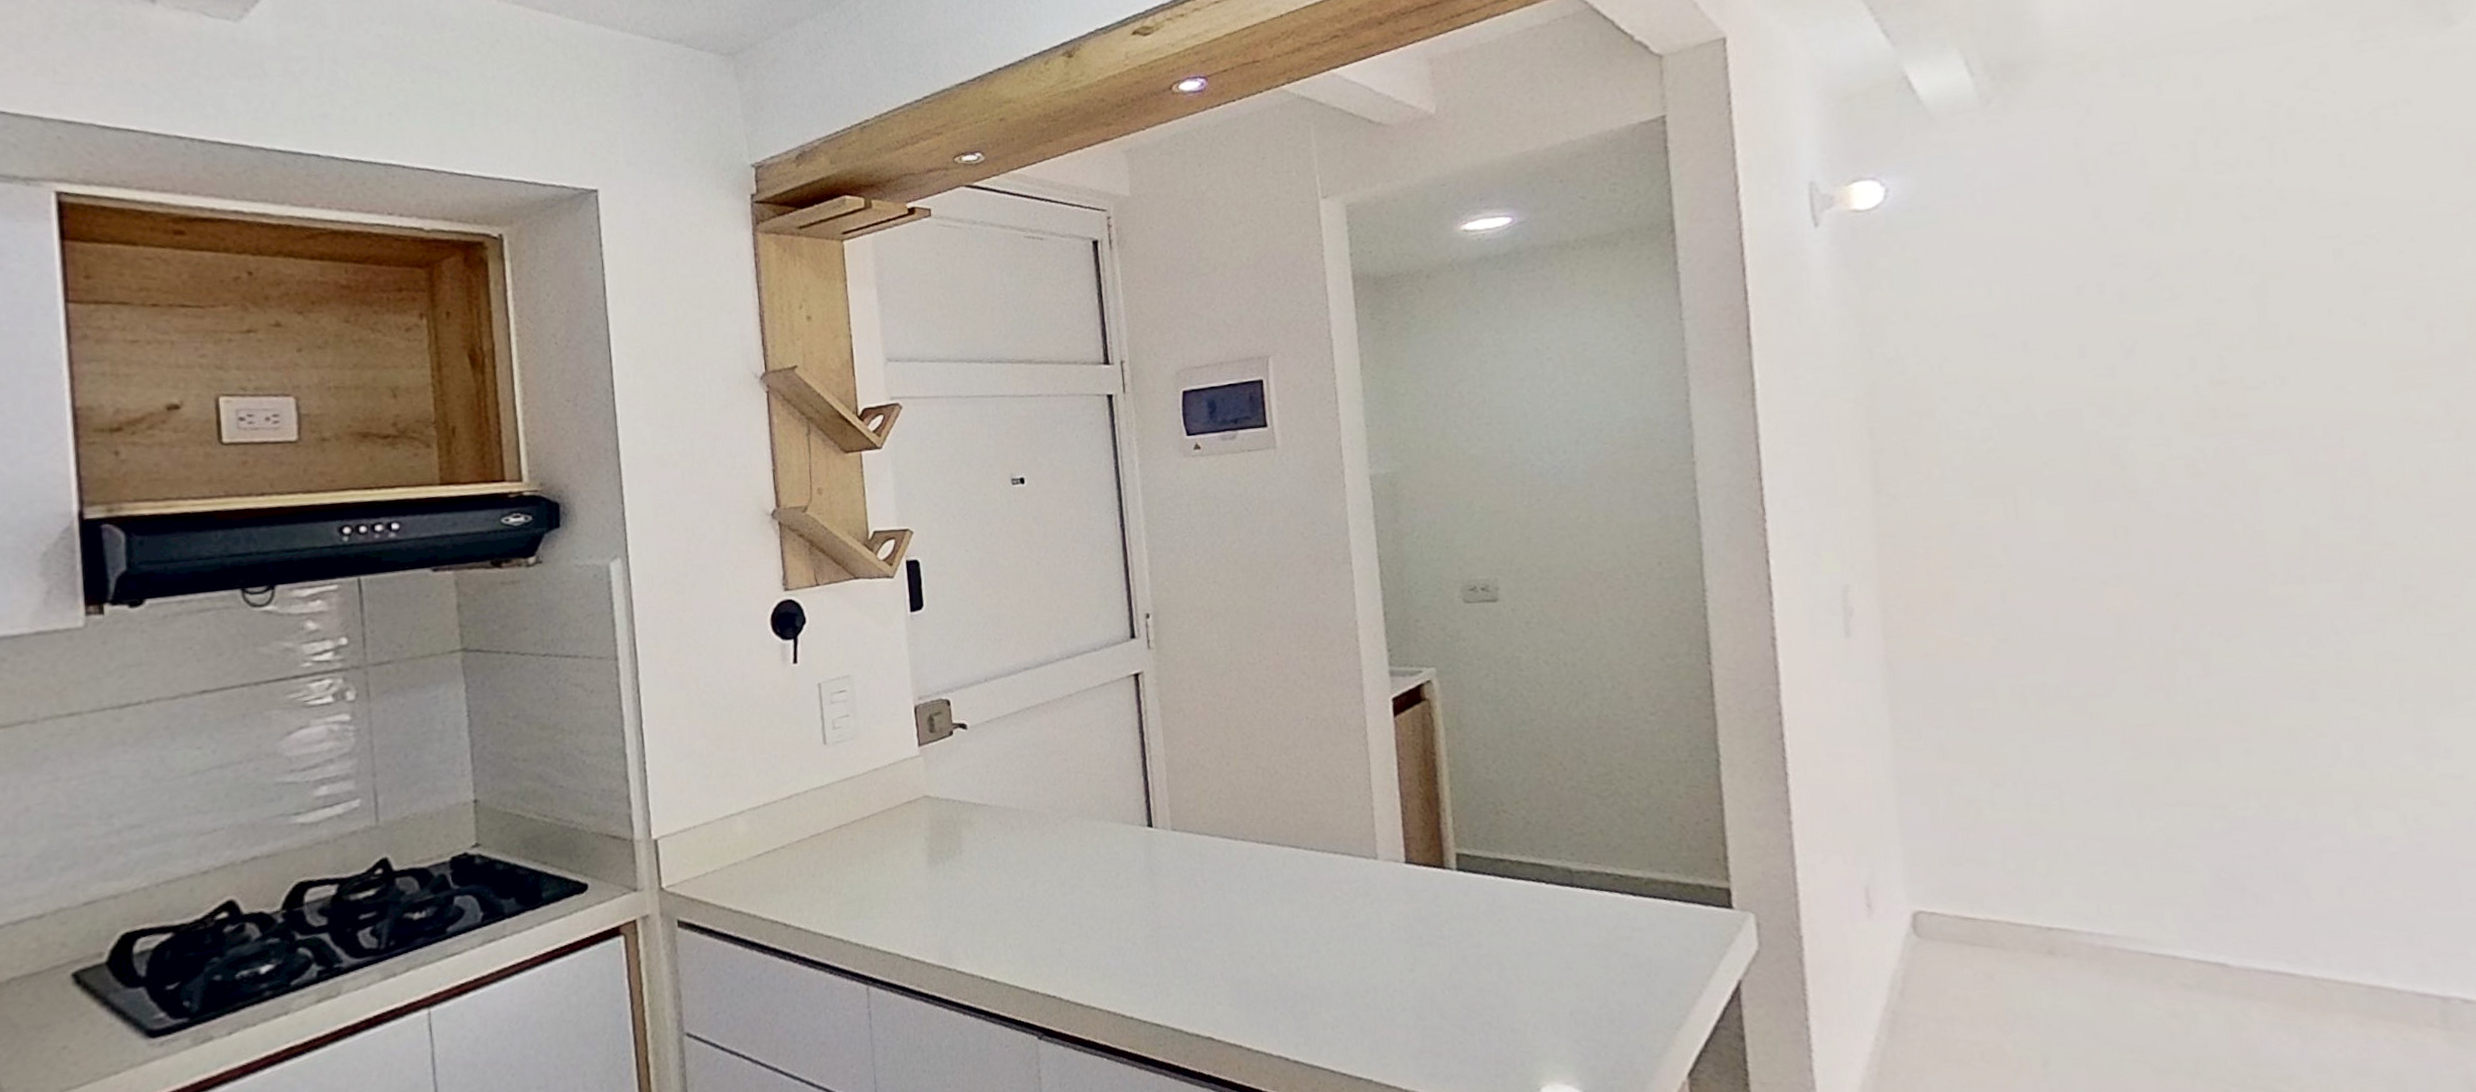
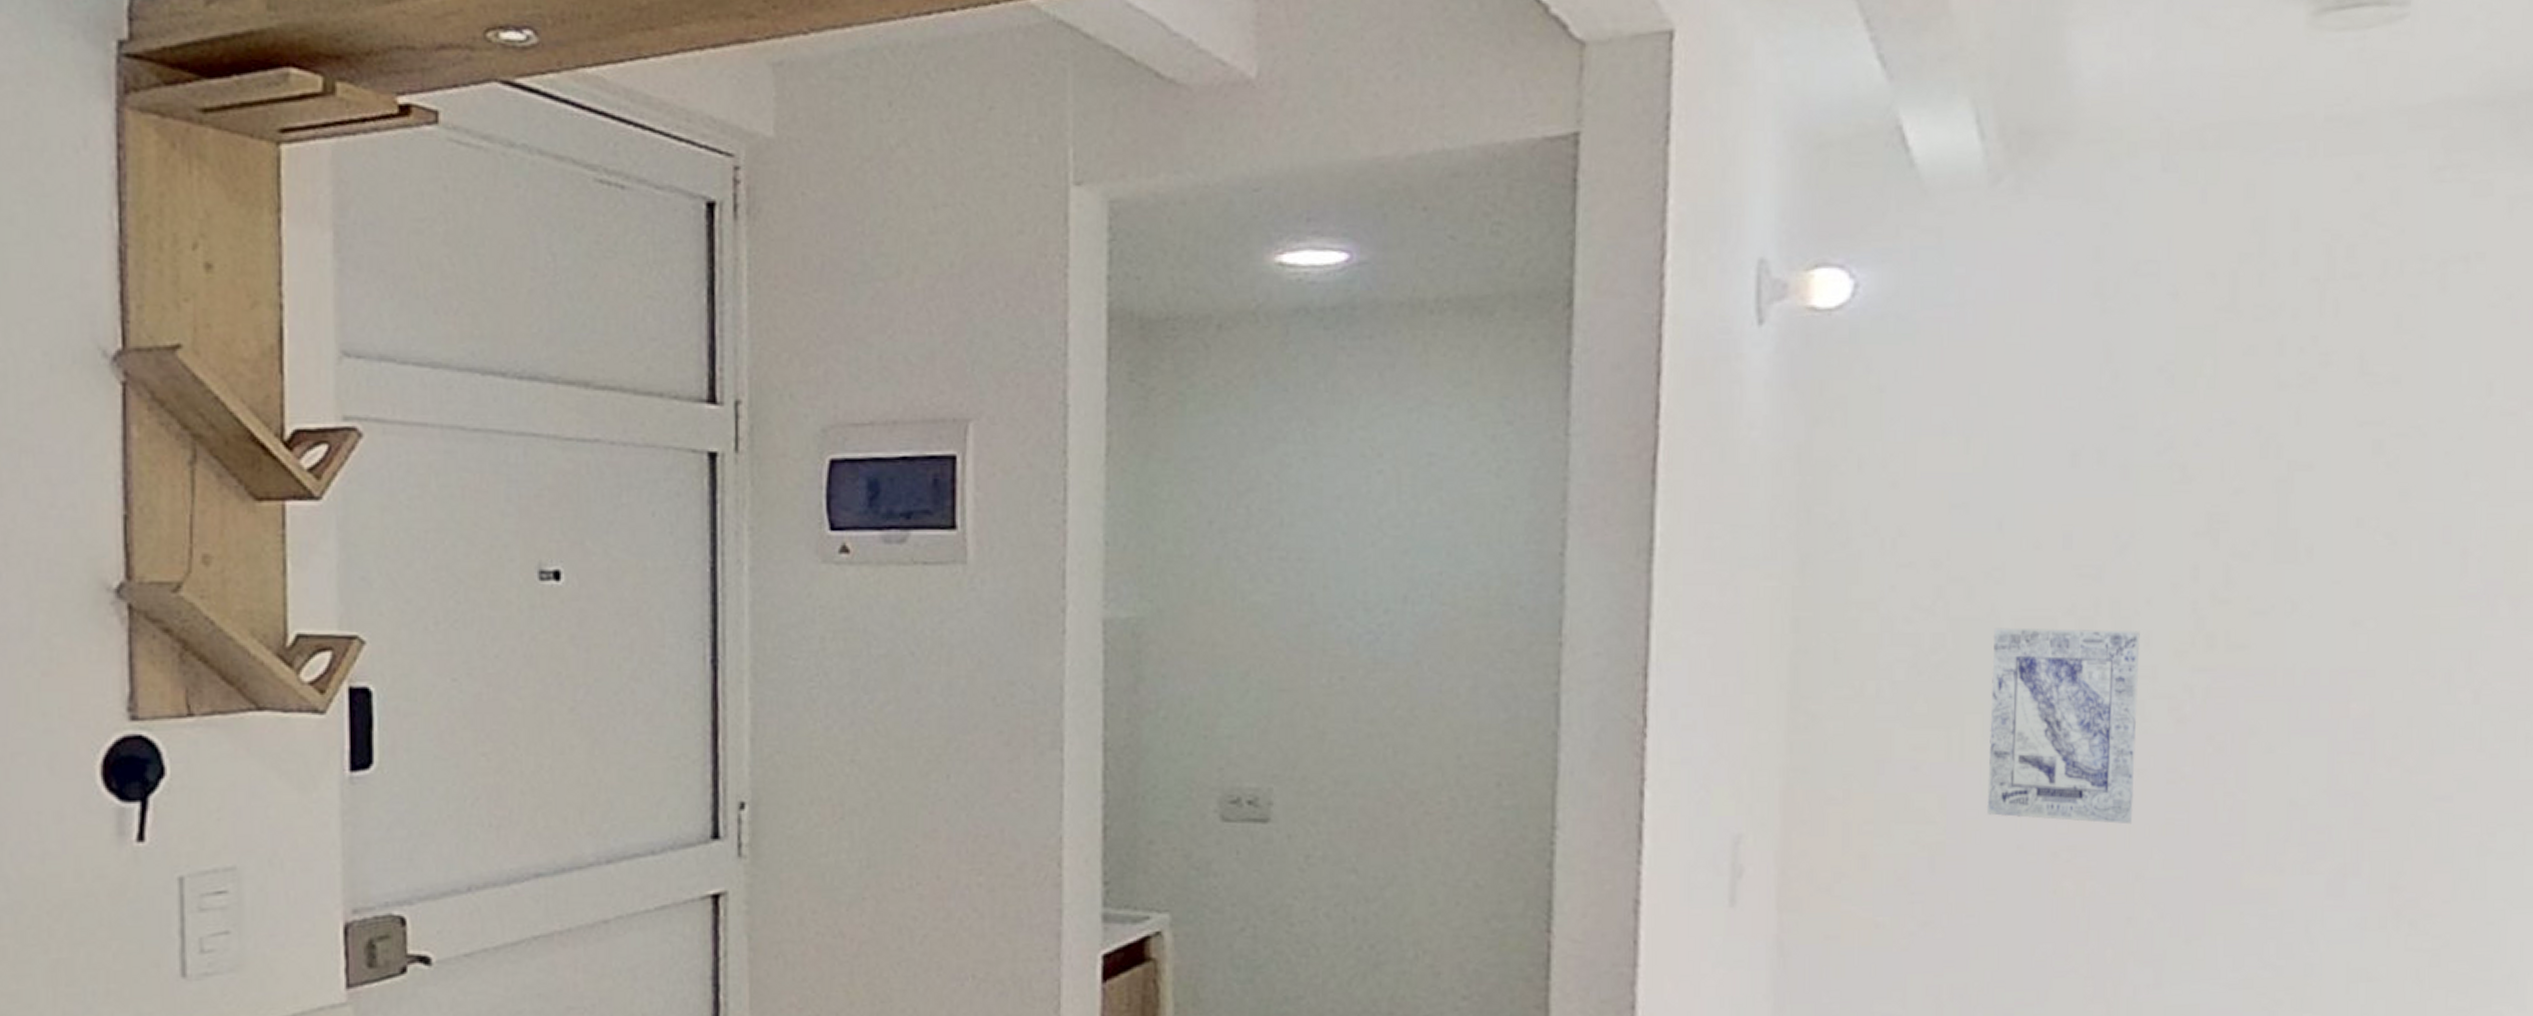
wall art: none [2030,411,2167,557] -> present [1986,627,2140,825]

